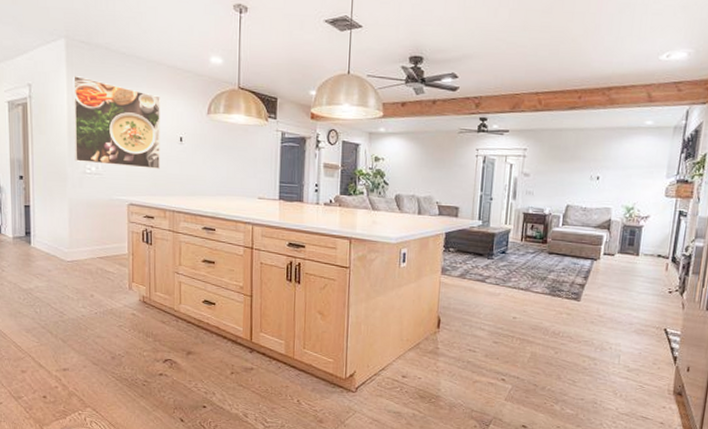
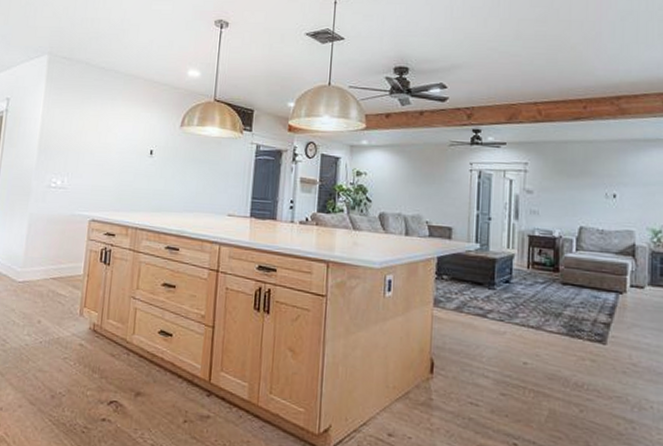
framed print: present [72,75,160,169] -> none [41,89,134,183]

